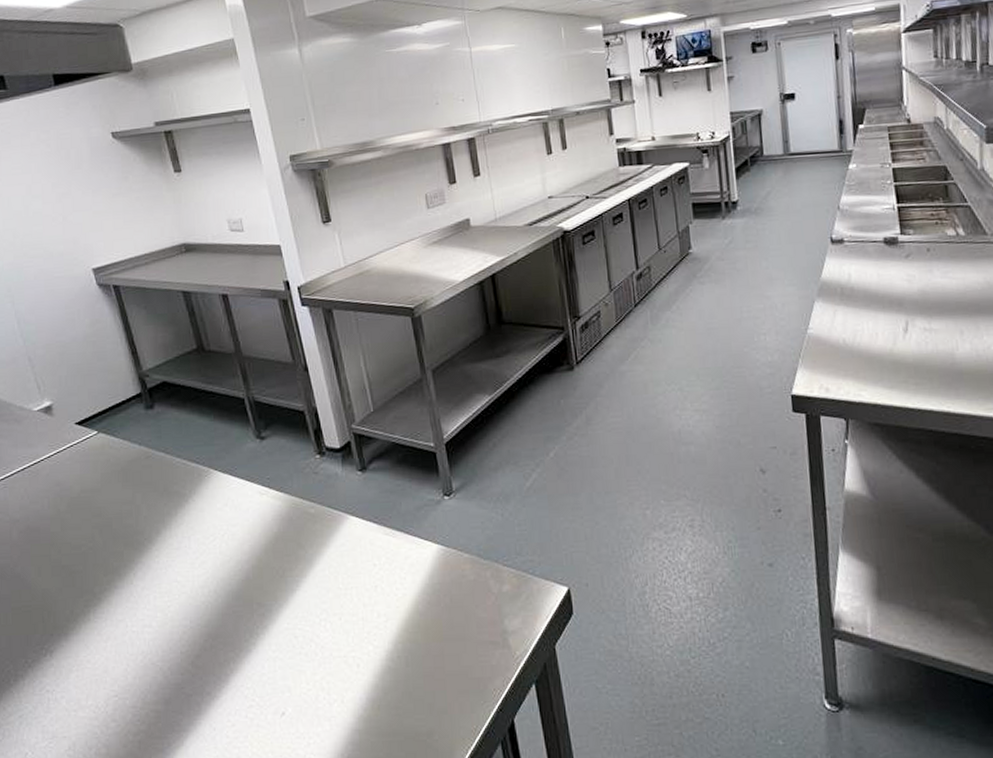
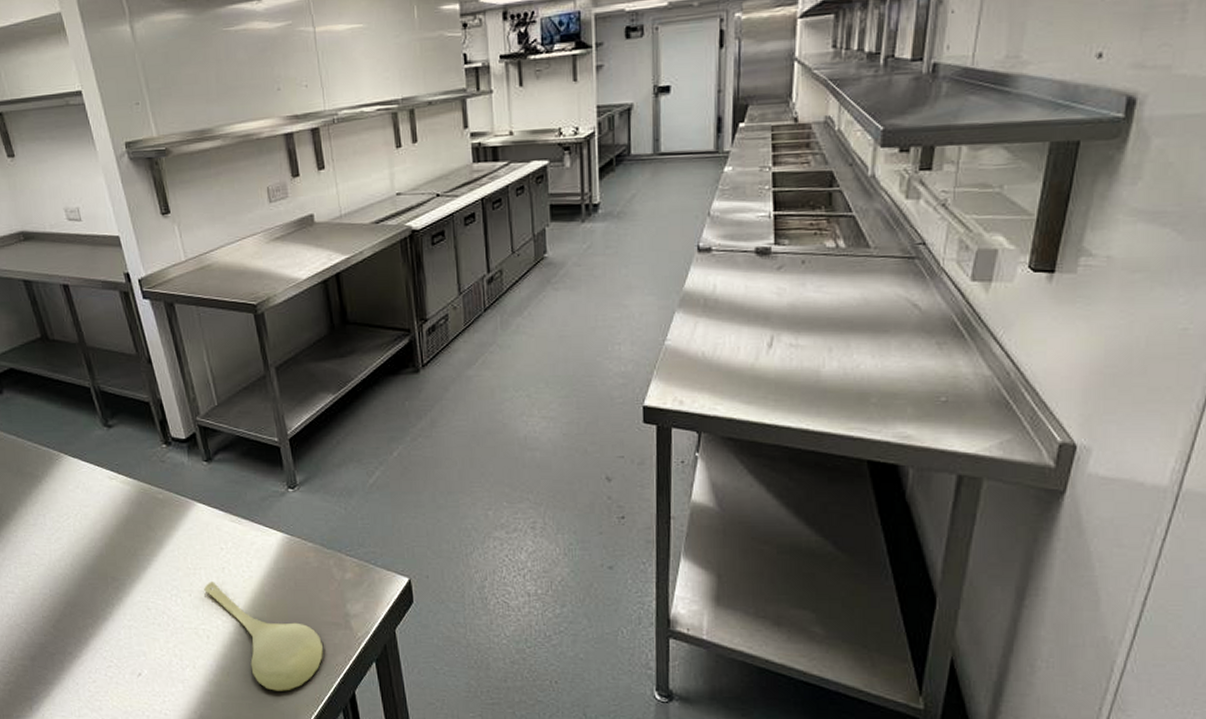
spoon: none [355,602,480,724] -> present [204,582,323,691]

